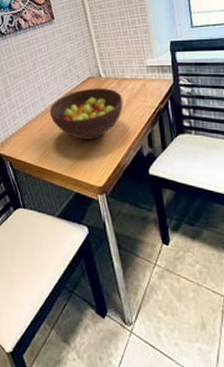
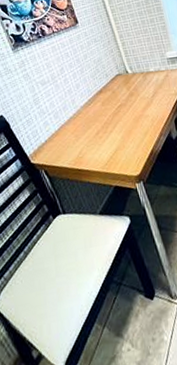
fruit bowl: present [49,88,123,140] -> none [81,82,151,135]

